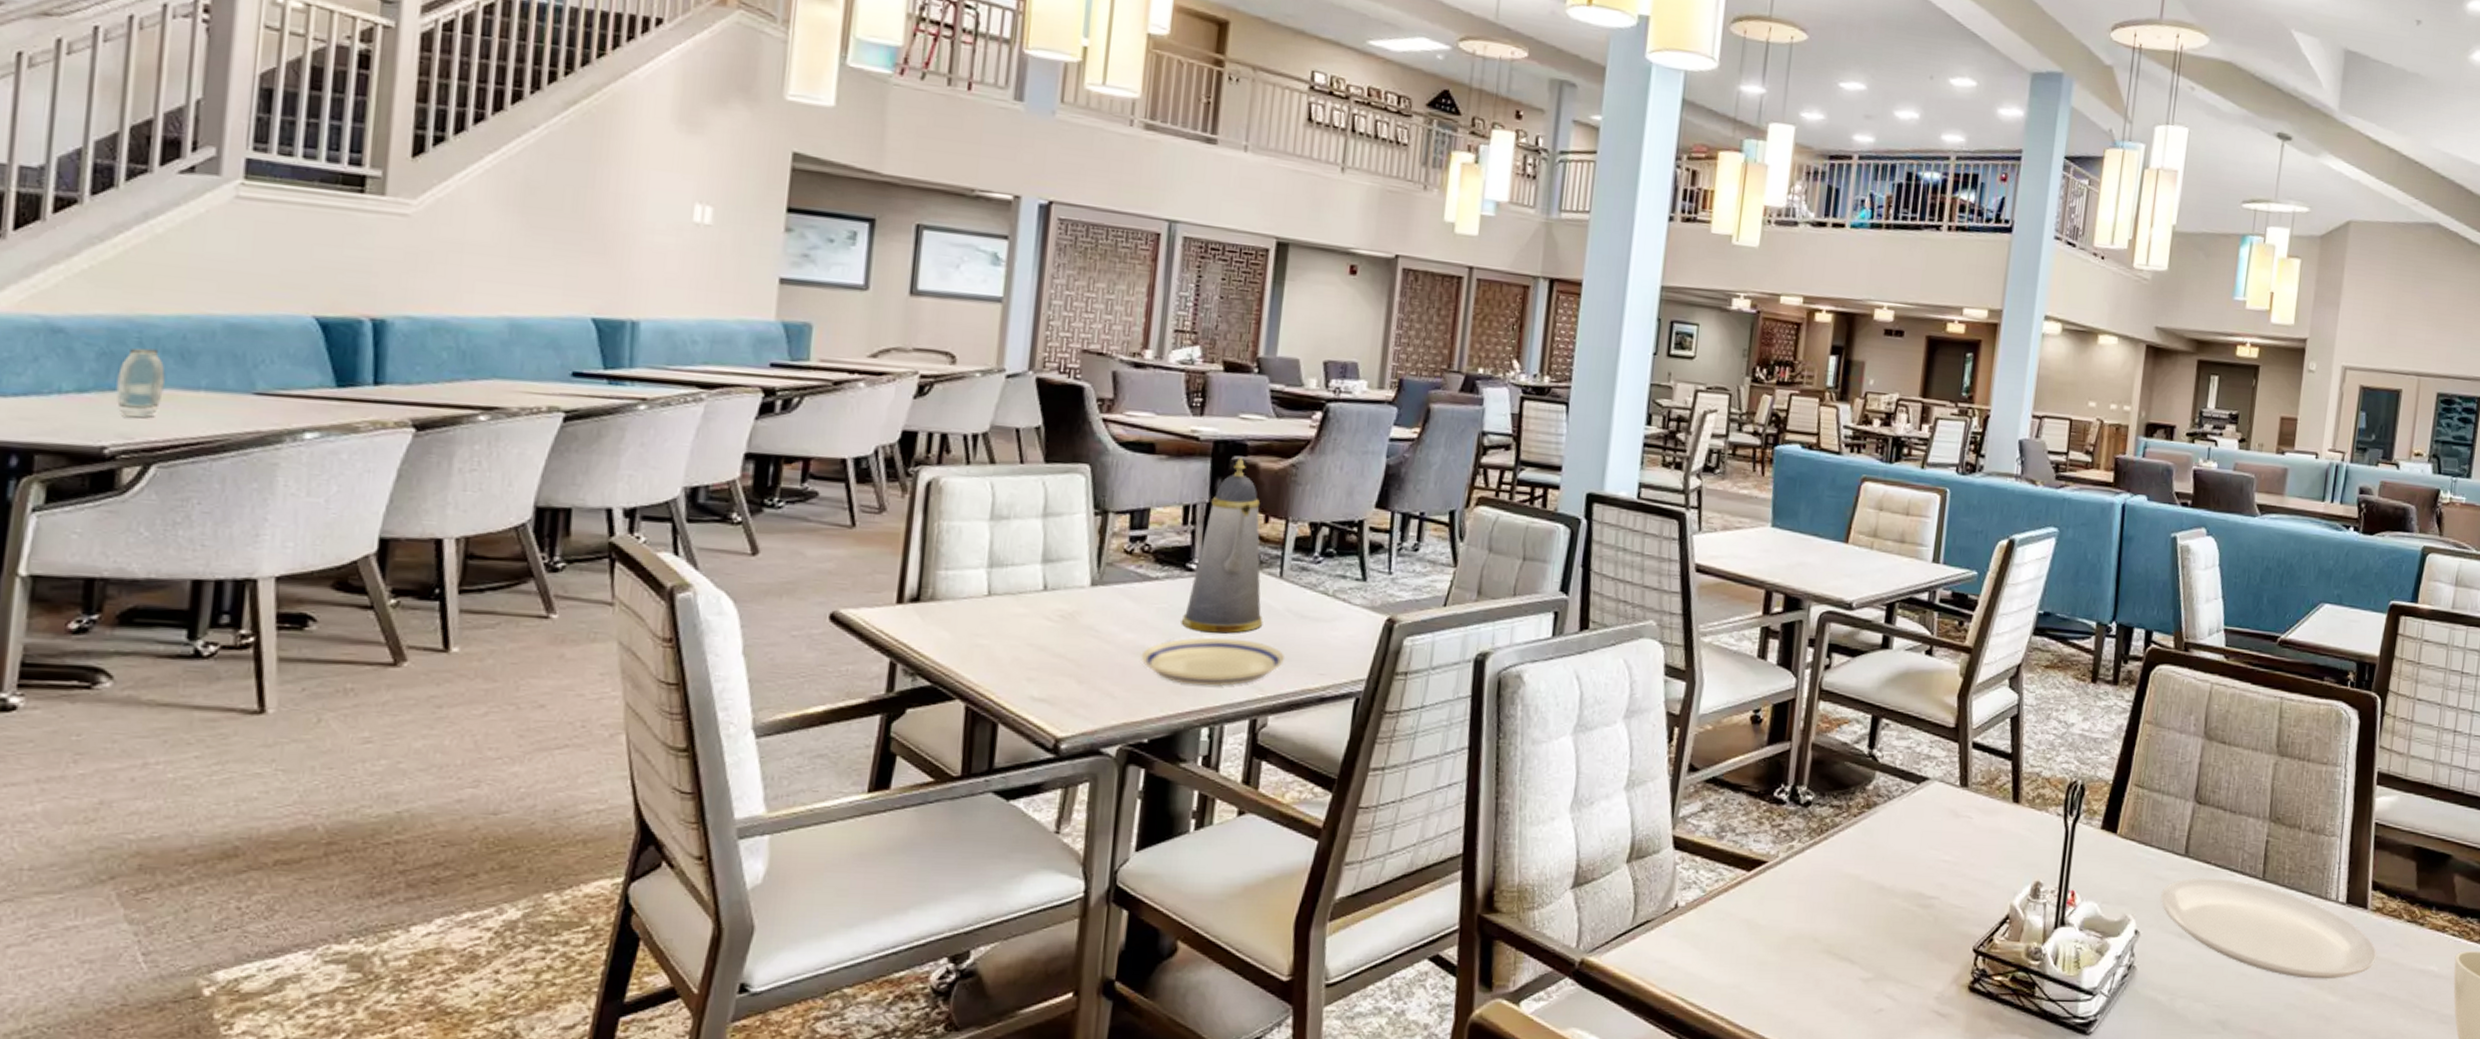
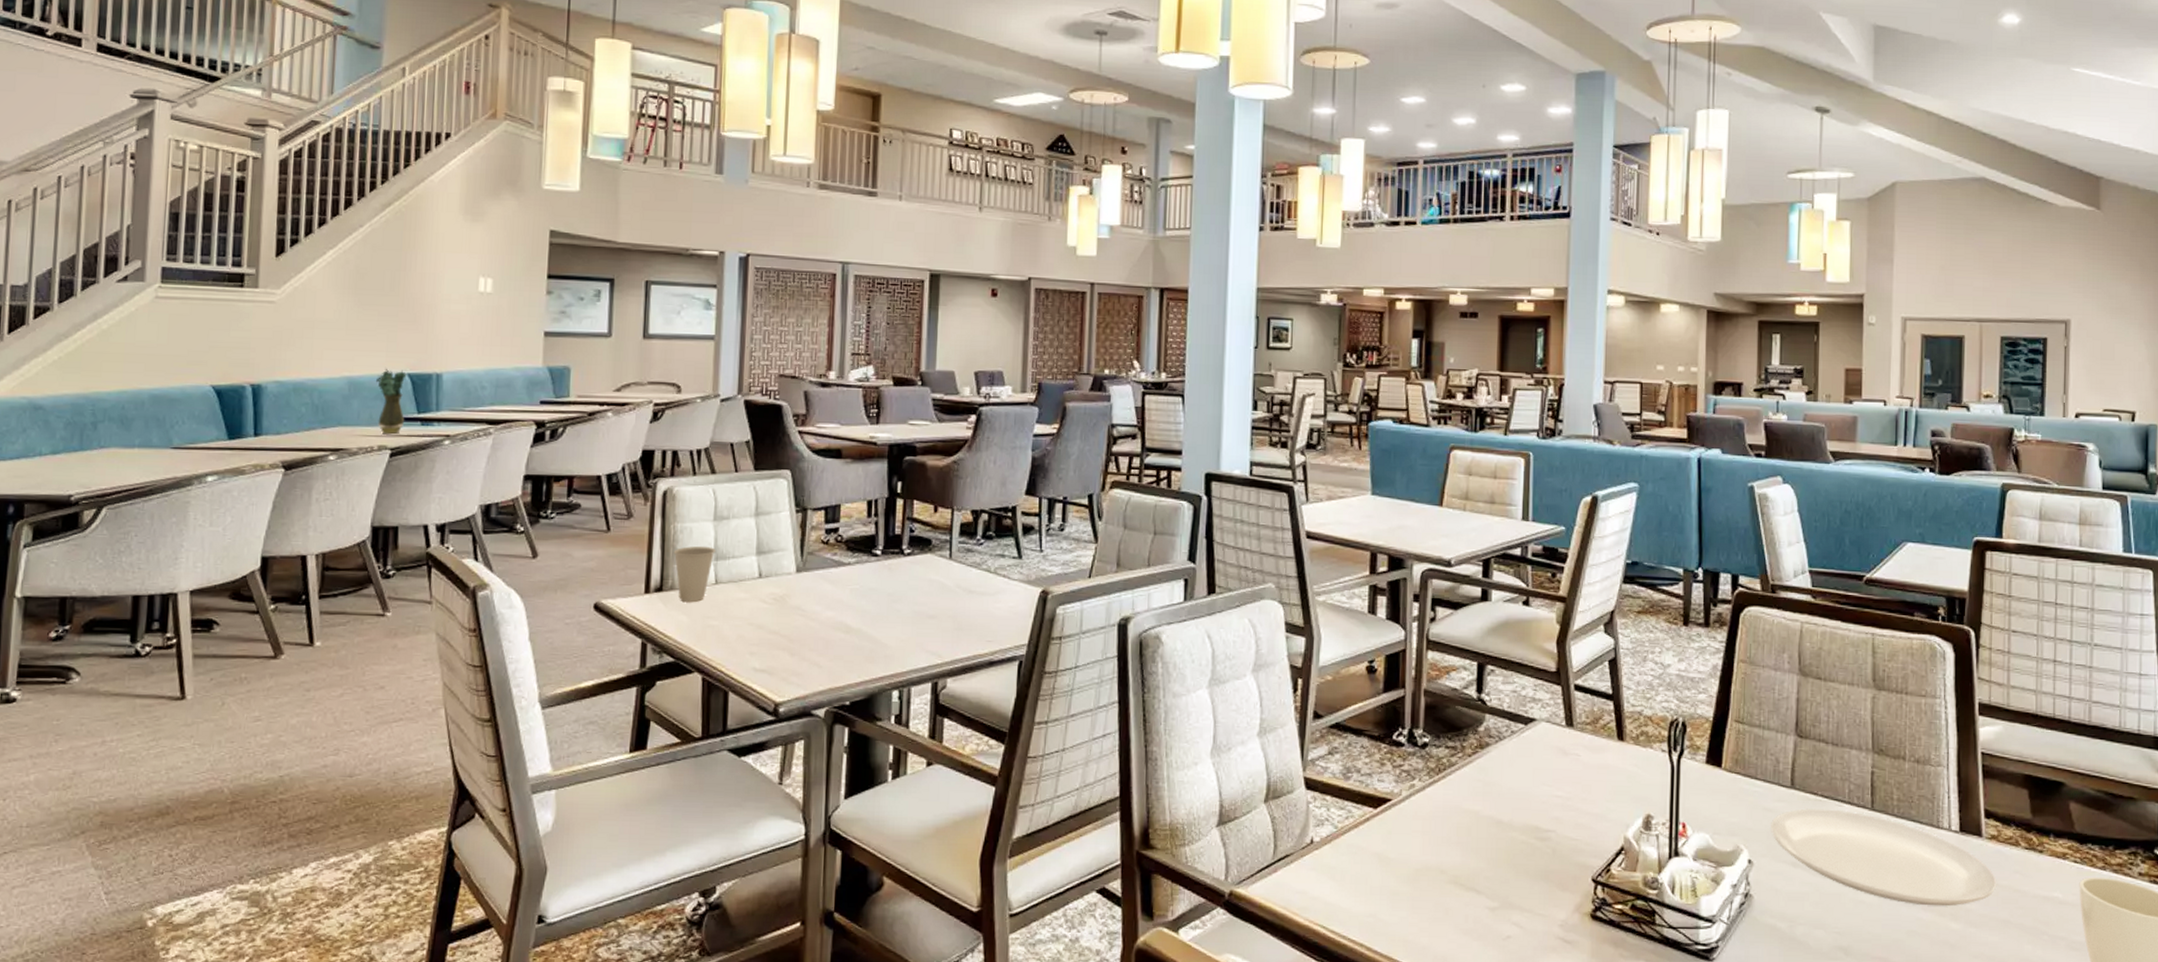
vase: present [116,348,166,419] -> none [78,417,111,472]
vase: none [548,309,590,394] -> present [376,368,407,435]
cup: none [936,549,991,617] -> present [673,546,716,603]
plate: present [1140,637,1286,687] -> none [840,612,958,655]
coffee pot: present [1181,457,1263,634] -> none [871,457,938,609]

